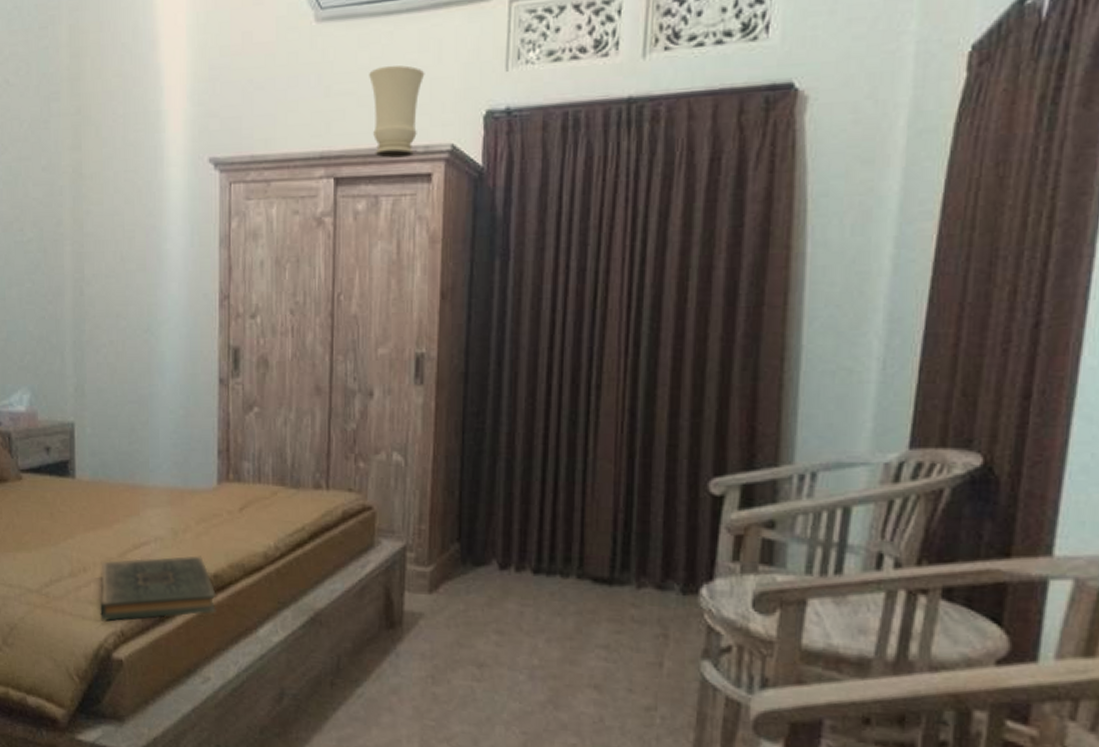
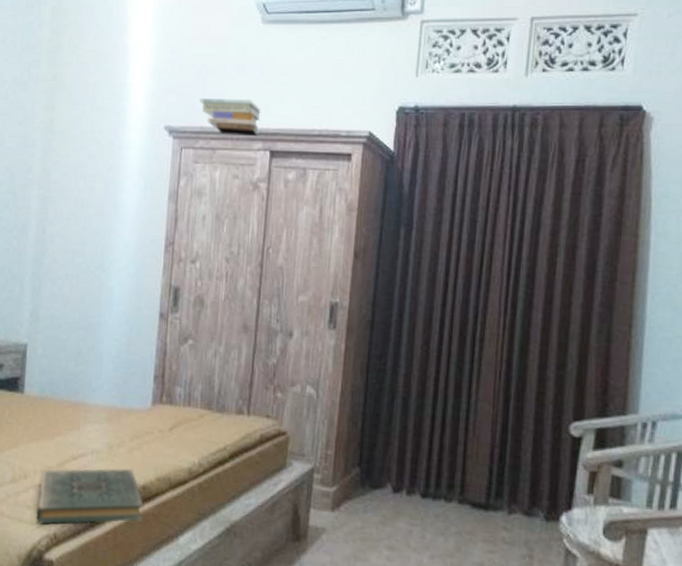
books: none [248,116,320,163] -> present [200,97,261,137]
vase: present [369,65,425,158] -> none [304,64,350,139]

